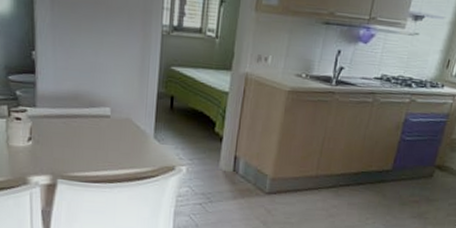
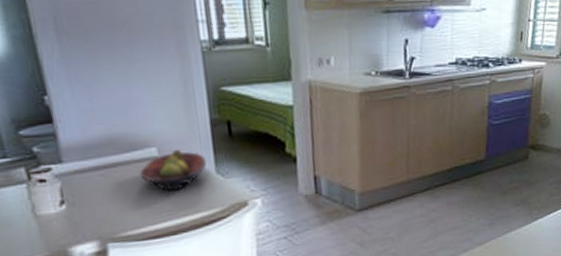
fruit bowl: none [93,113,148,147] -> present [140,150,207,191]

